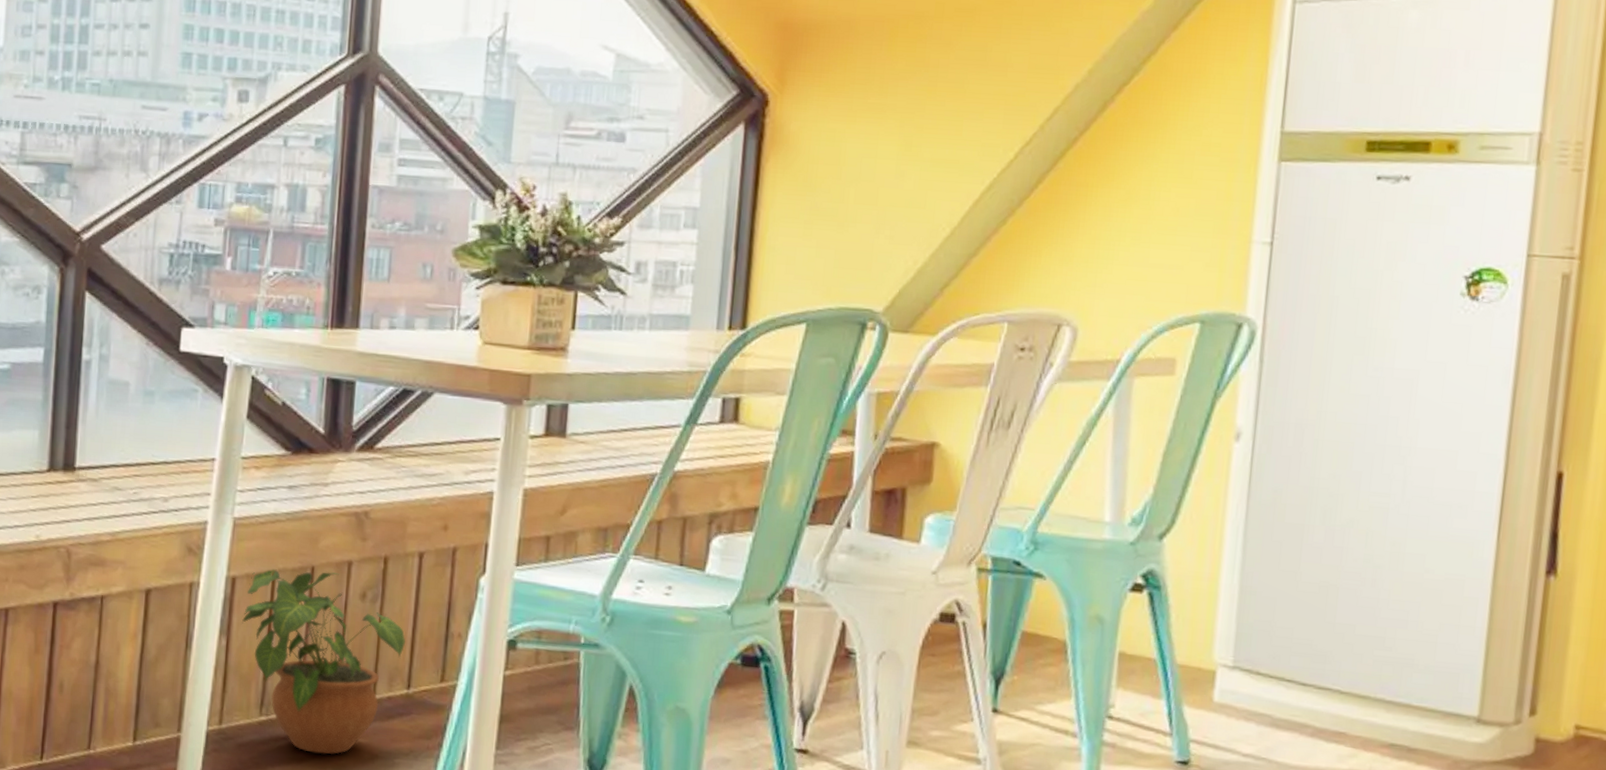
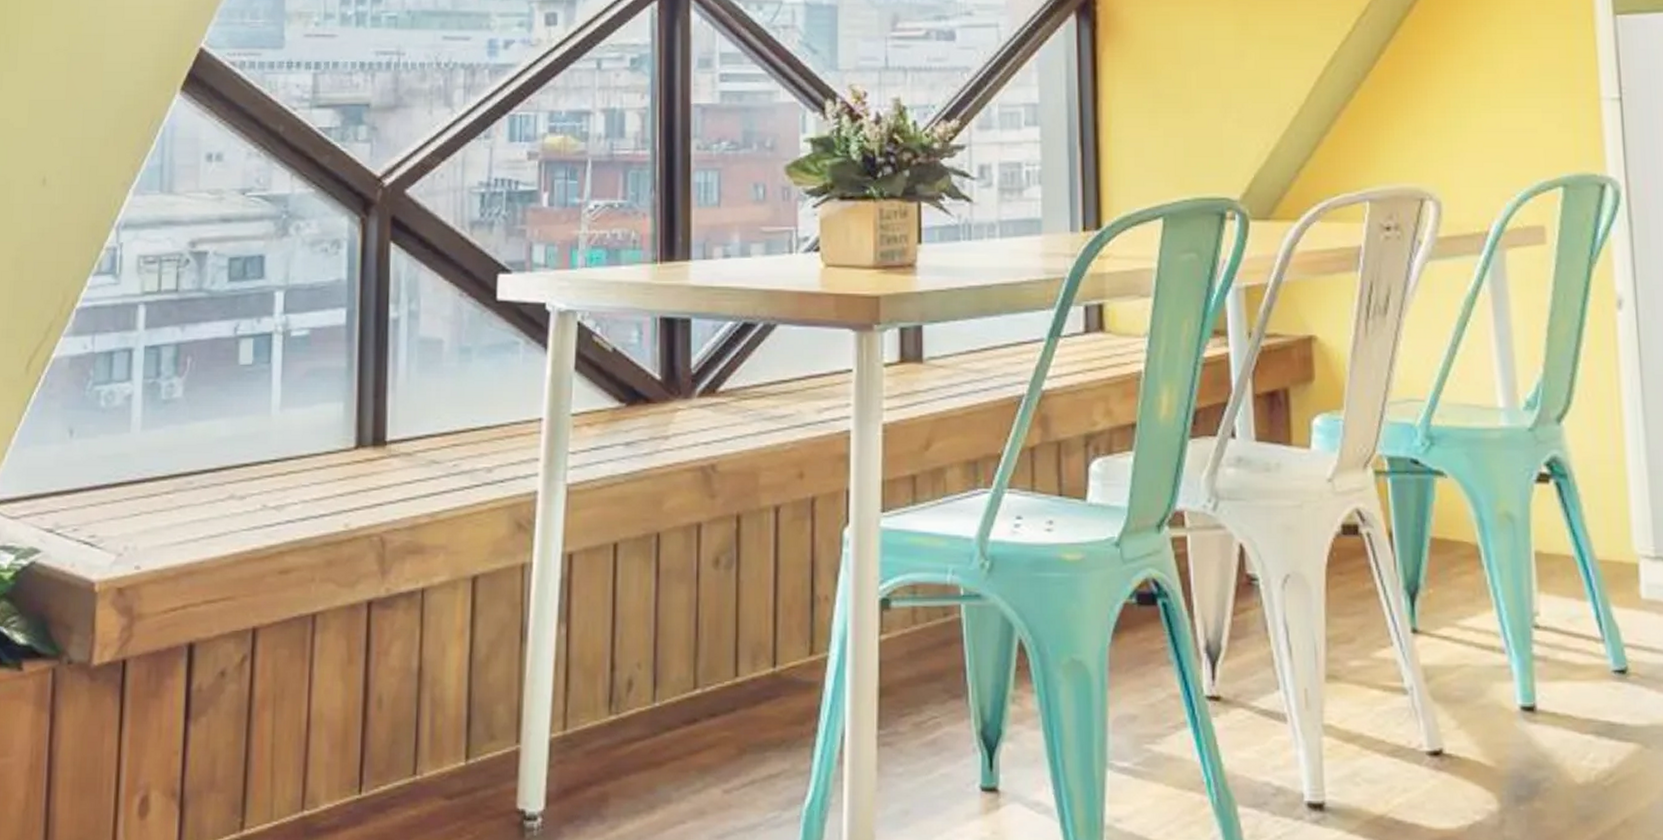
potted plant: present [242,569,405,754] -> none [583,538,767,754]

